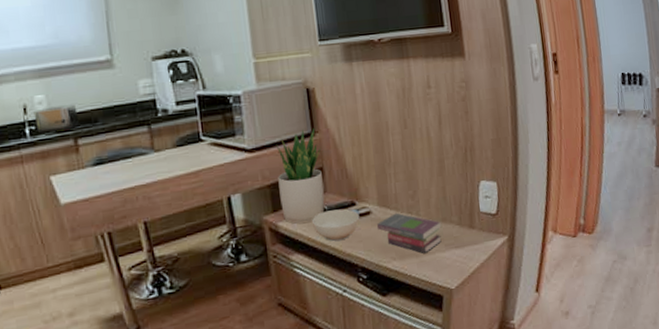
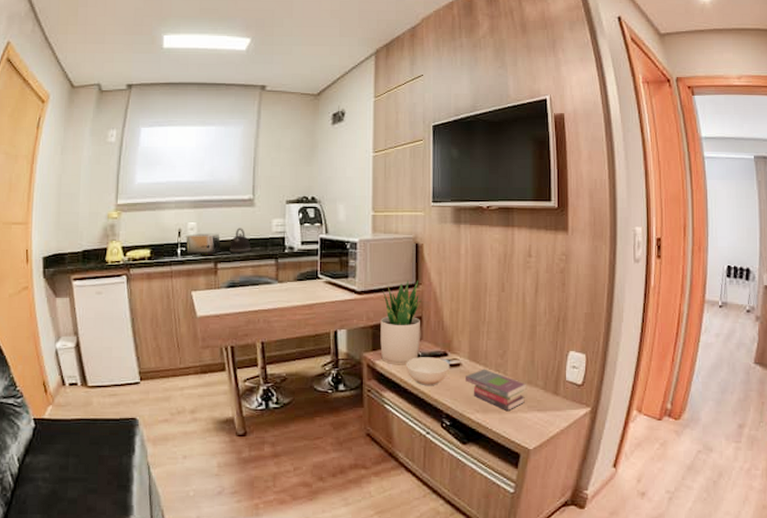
kettle: none [90,94,117,125] -> present [230,228,251,253]

